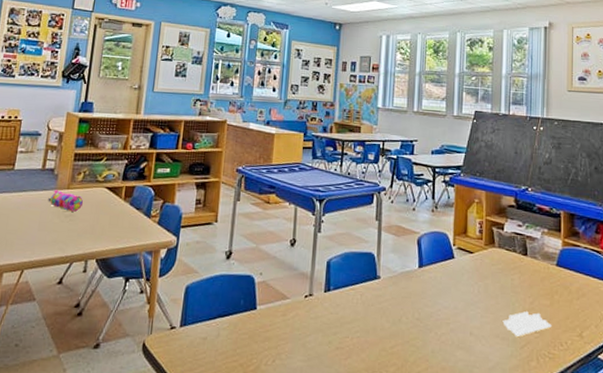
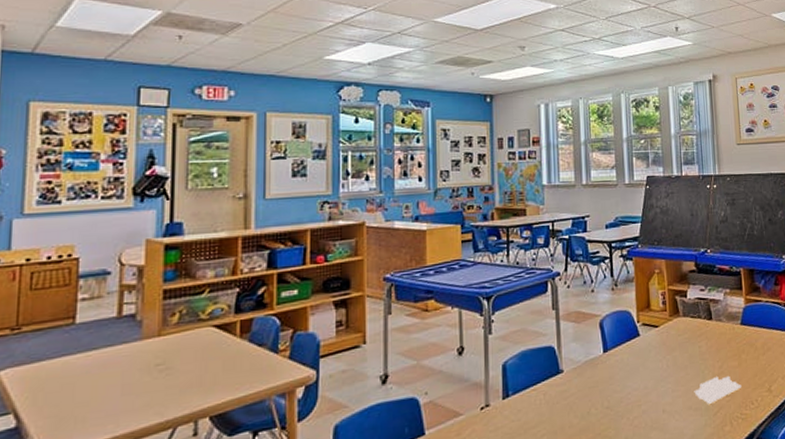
pencil case: present [48,190,84,212] -> none [131,339,184,364]

